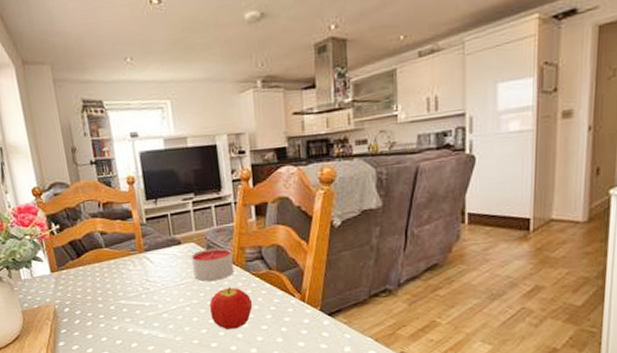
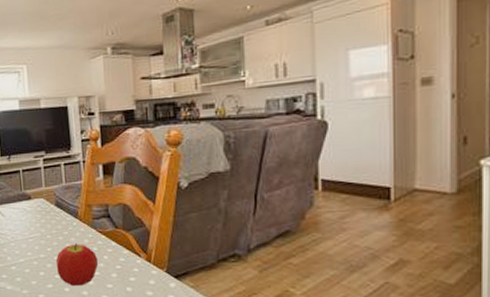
candle: present [192,247,234,281] -> none [41,204,81,236]

